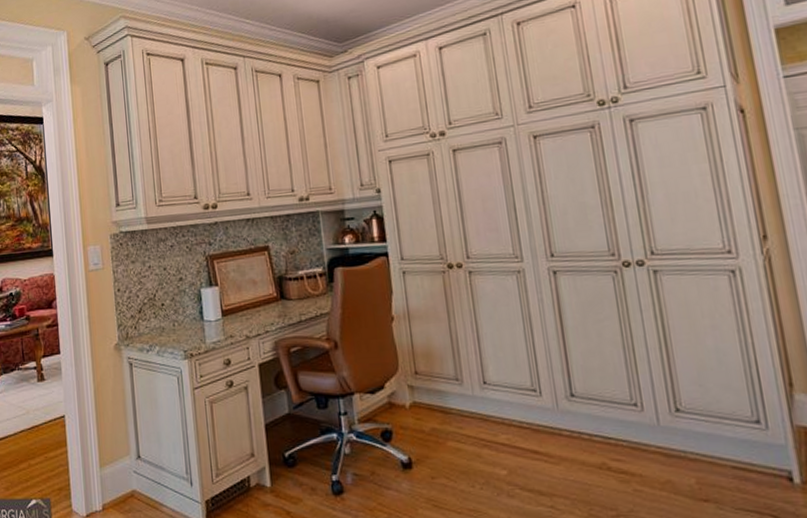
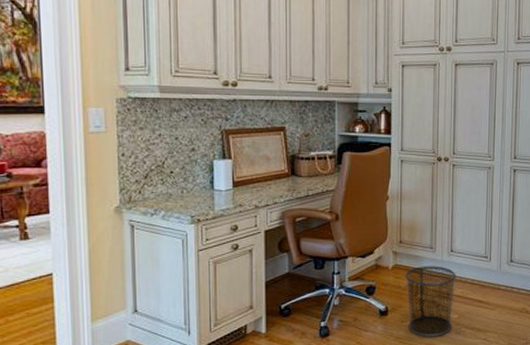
waste bin: none [426,403,501,500] -> present [404,266,457,337]

